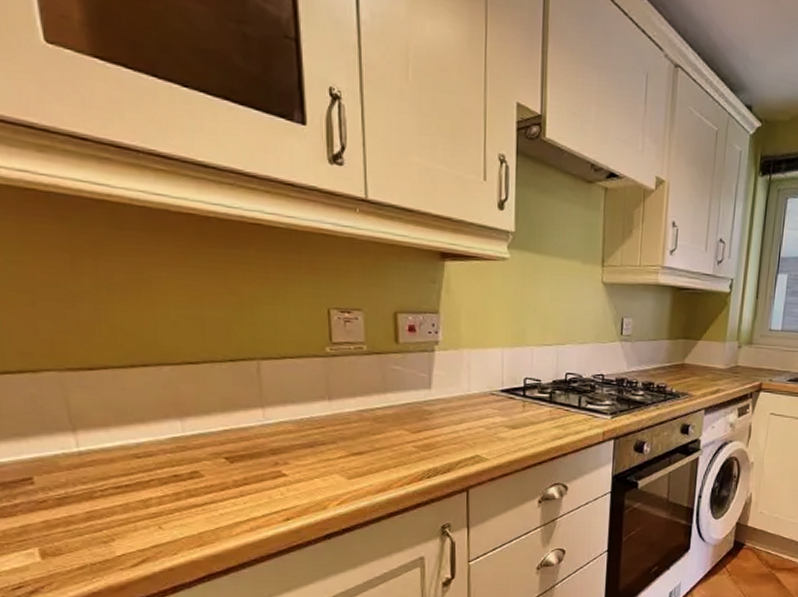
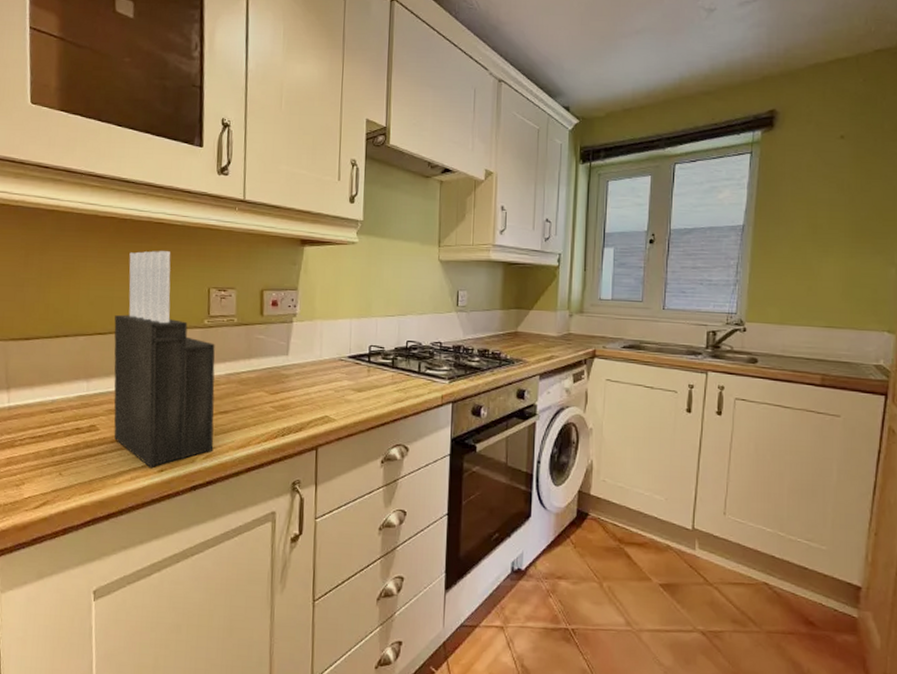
knife block: none [208,260,348,516] -> present [113,251,215,467]

